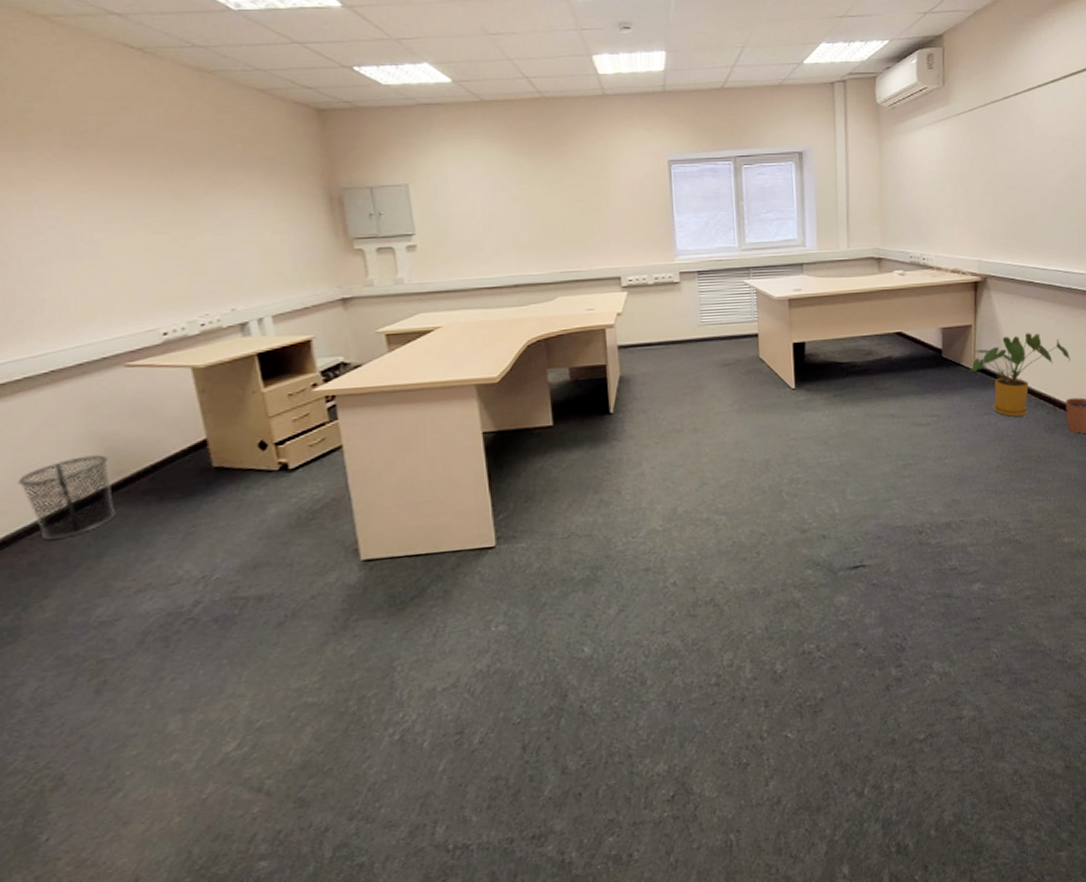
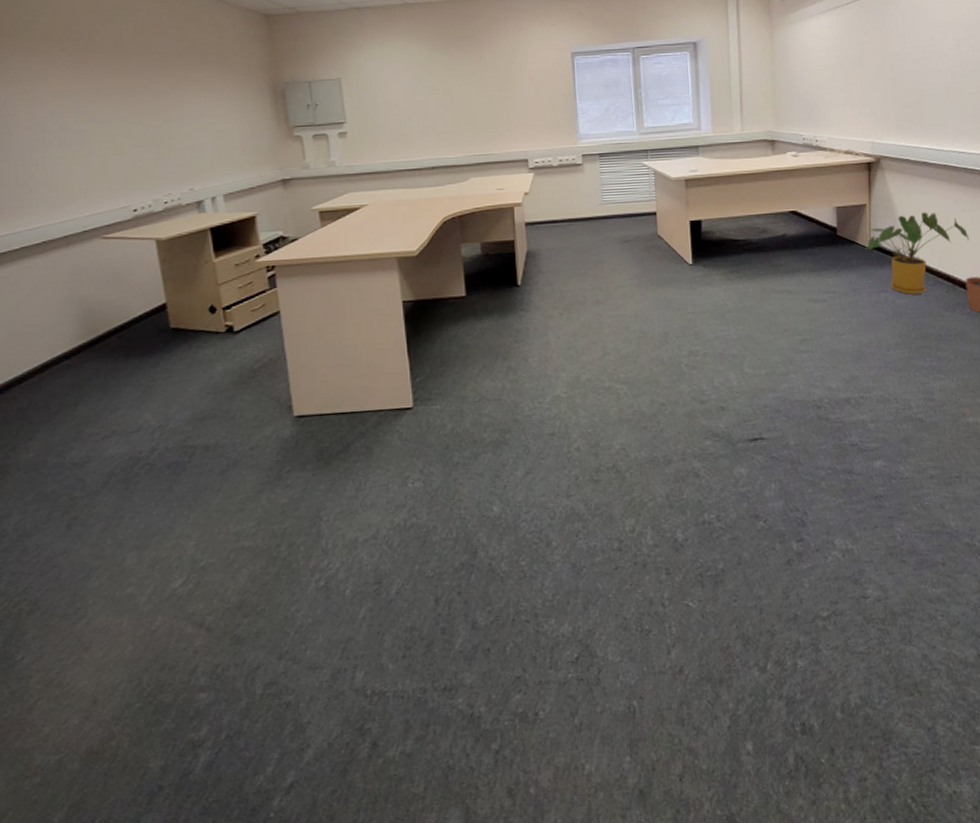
waste bin: present [17,455,116,541] -> none [12,315,90,390]

